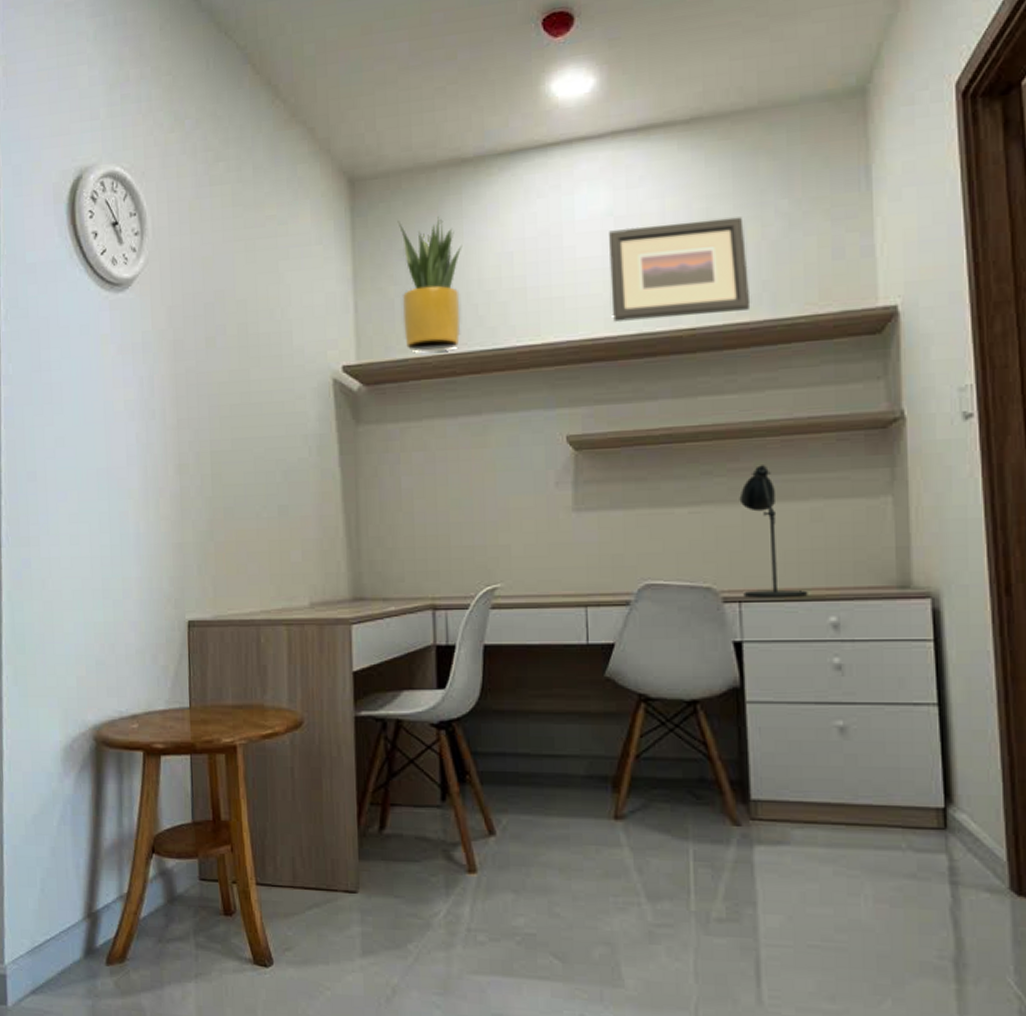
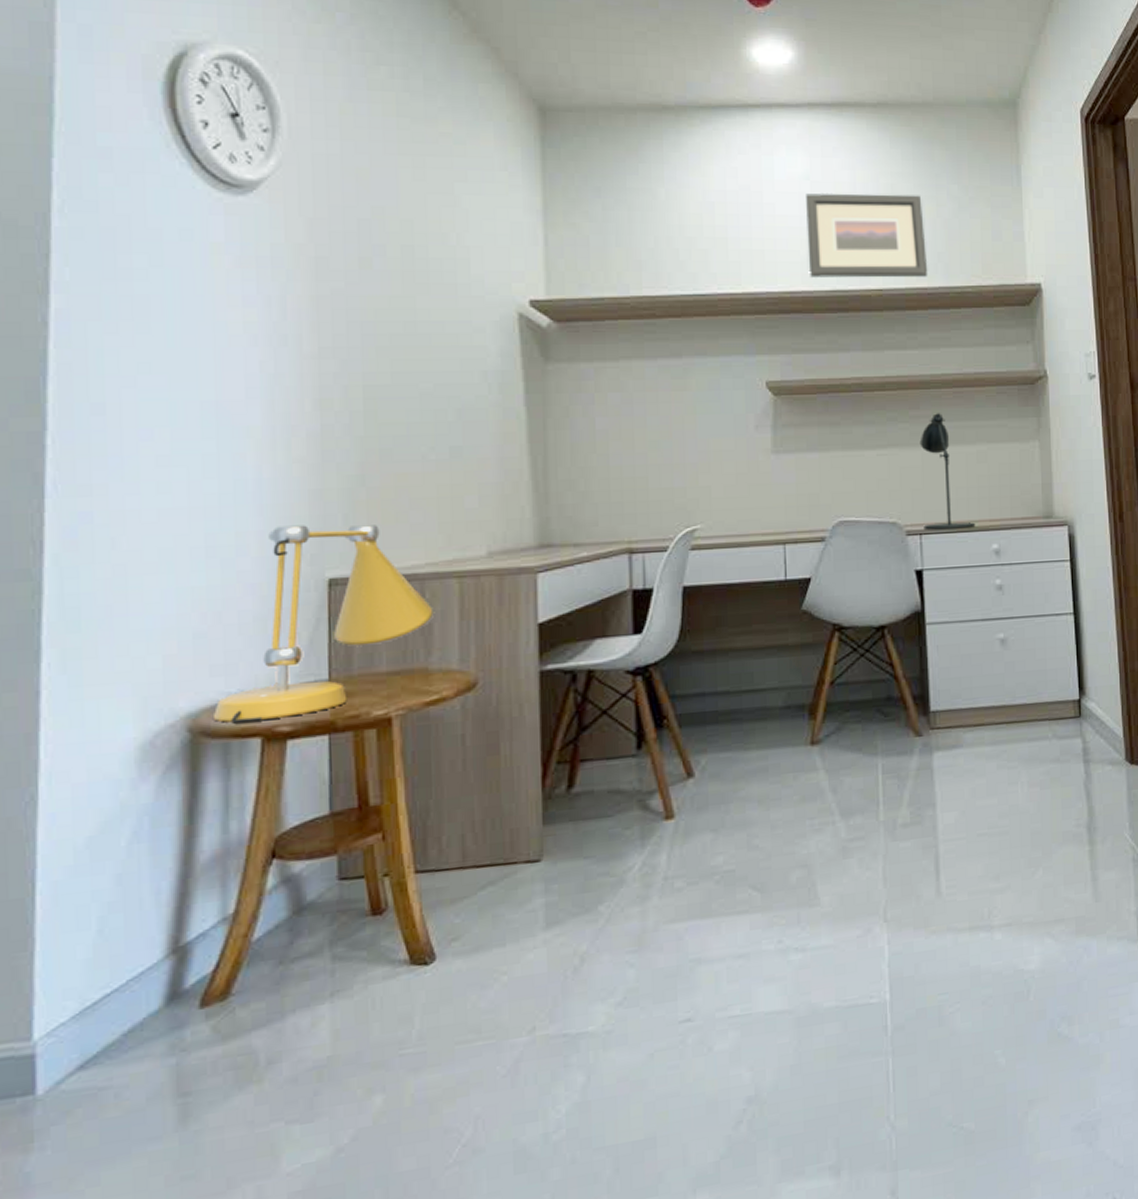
table lamp: none [110,573,267,738] -> present [212,525,434,724]
planter: present [397,217,463,353] -> none [593,157,663,293]

